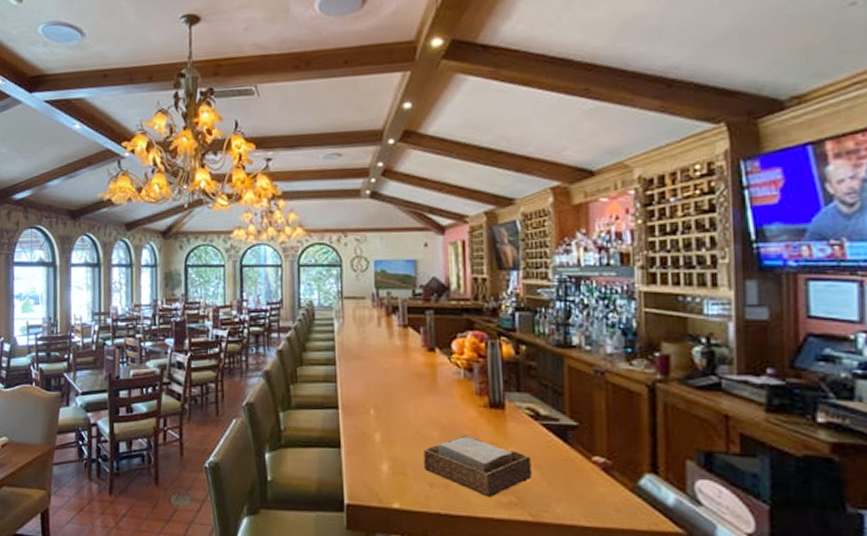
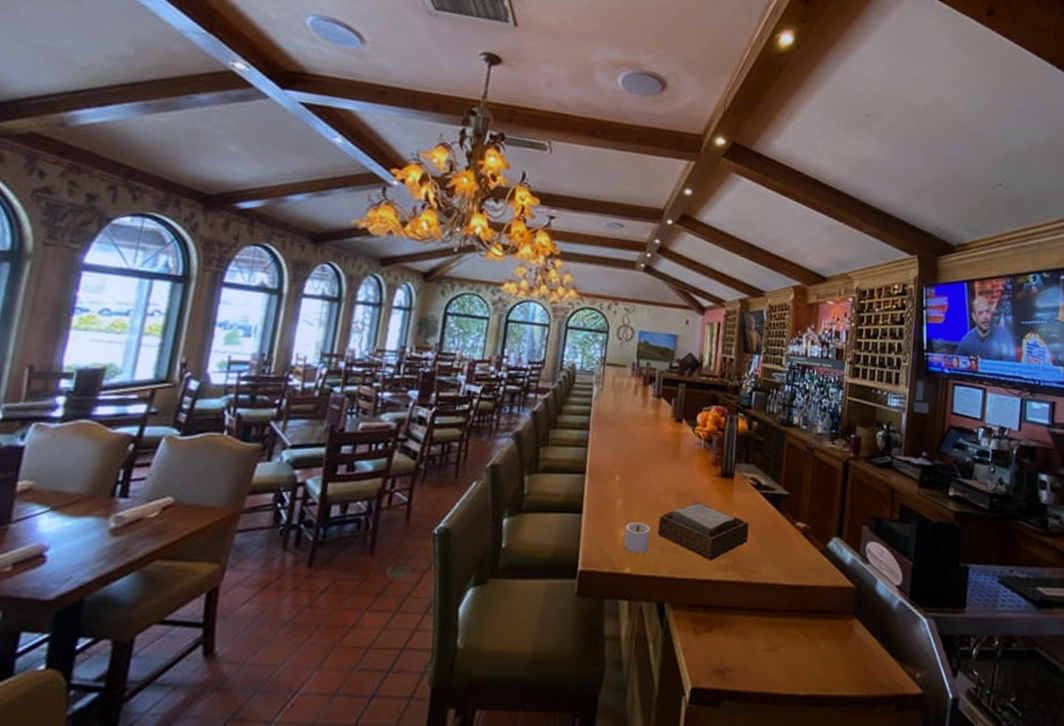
candle: none [388,456,415,488] -> present [623,521,650,553]

